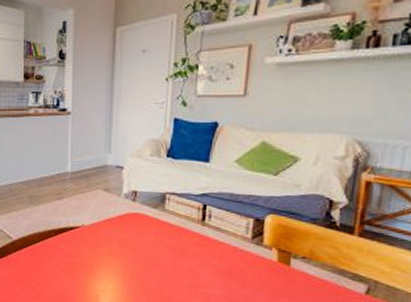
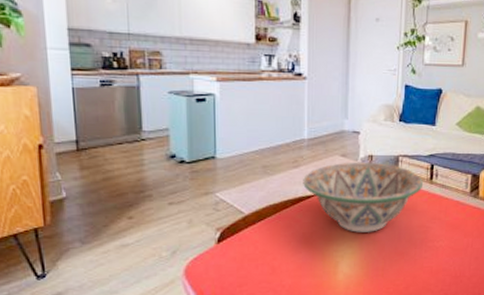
decorative bowl: none [66,197,194,270] -> present [303,162,424,233]

